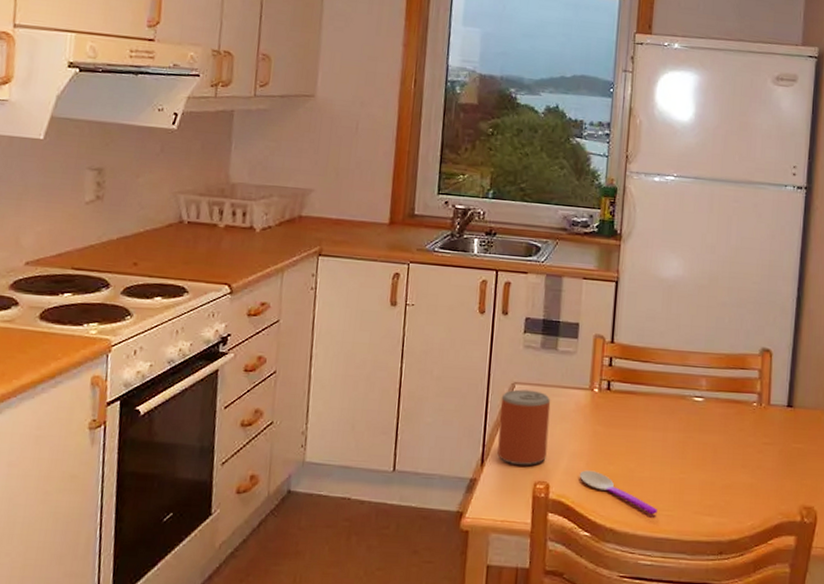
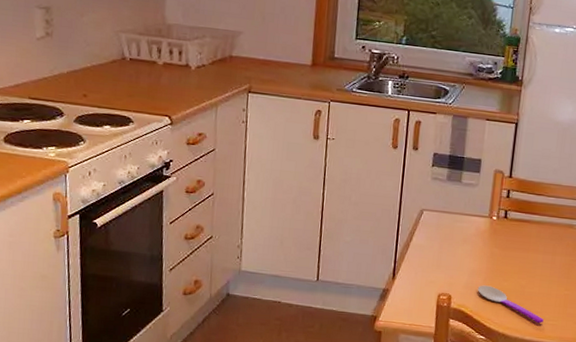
beverage can: present [497,389,551,465] -> none [407,215,455,280]

